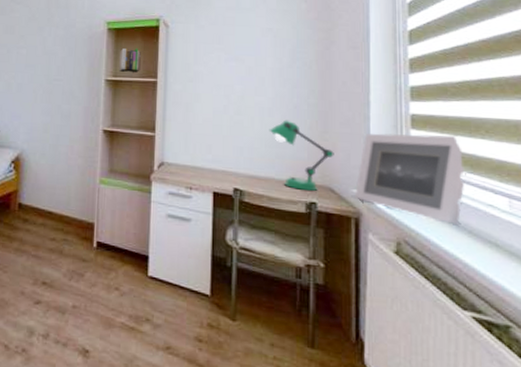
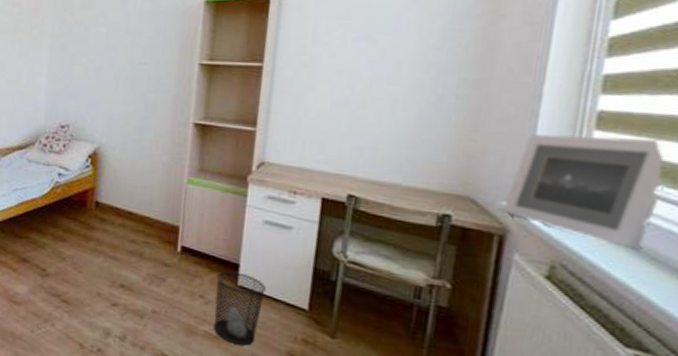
books: present [119,48,141,74] -> none [217,24,245,57]
waste bin: none [129,263,173,335] -> present [214,271,266,346]
desk lamp: present [269,120,334,191] -> none [400,115,483,201]

